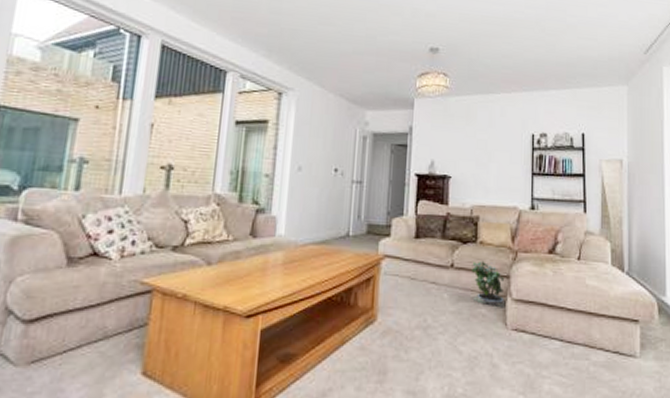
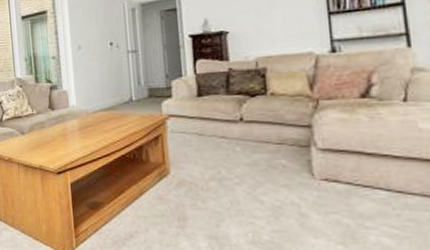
potted plant: present [472,260,506,308] -> none [264,112,310,158]

